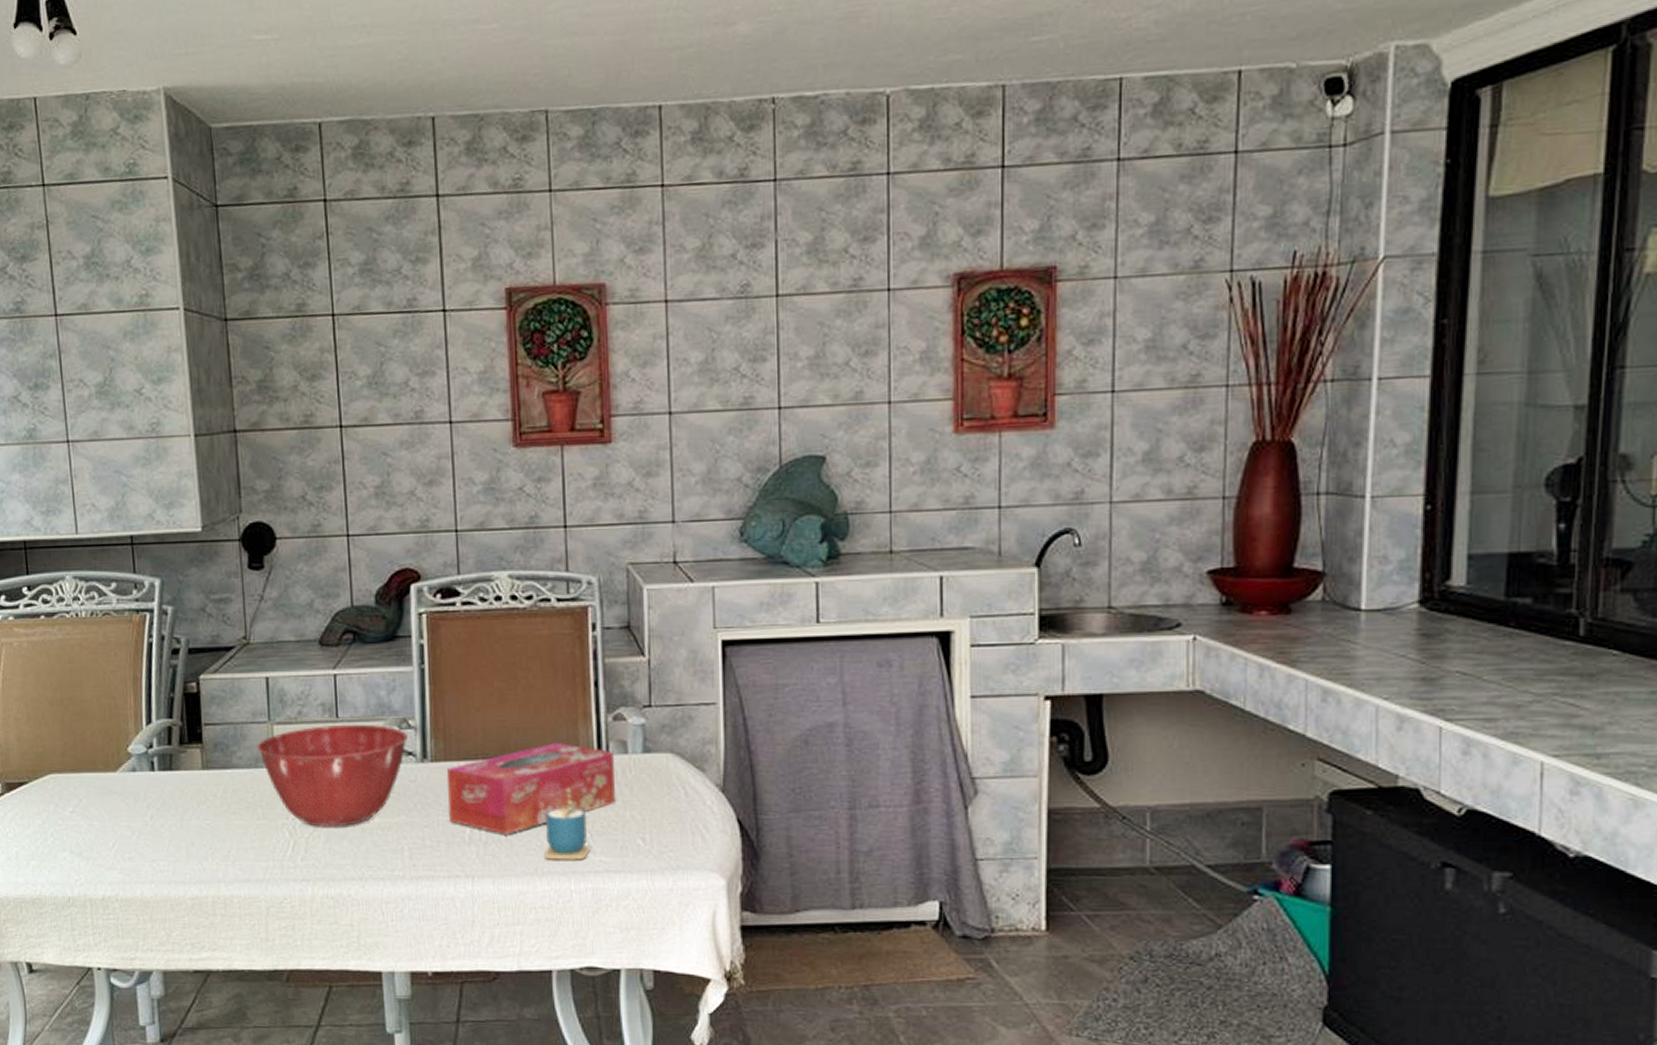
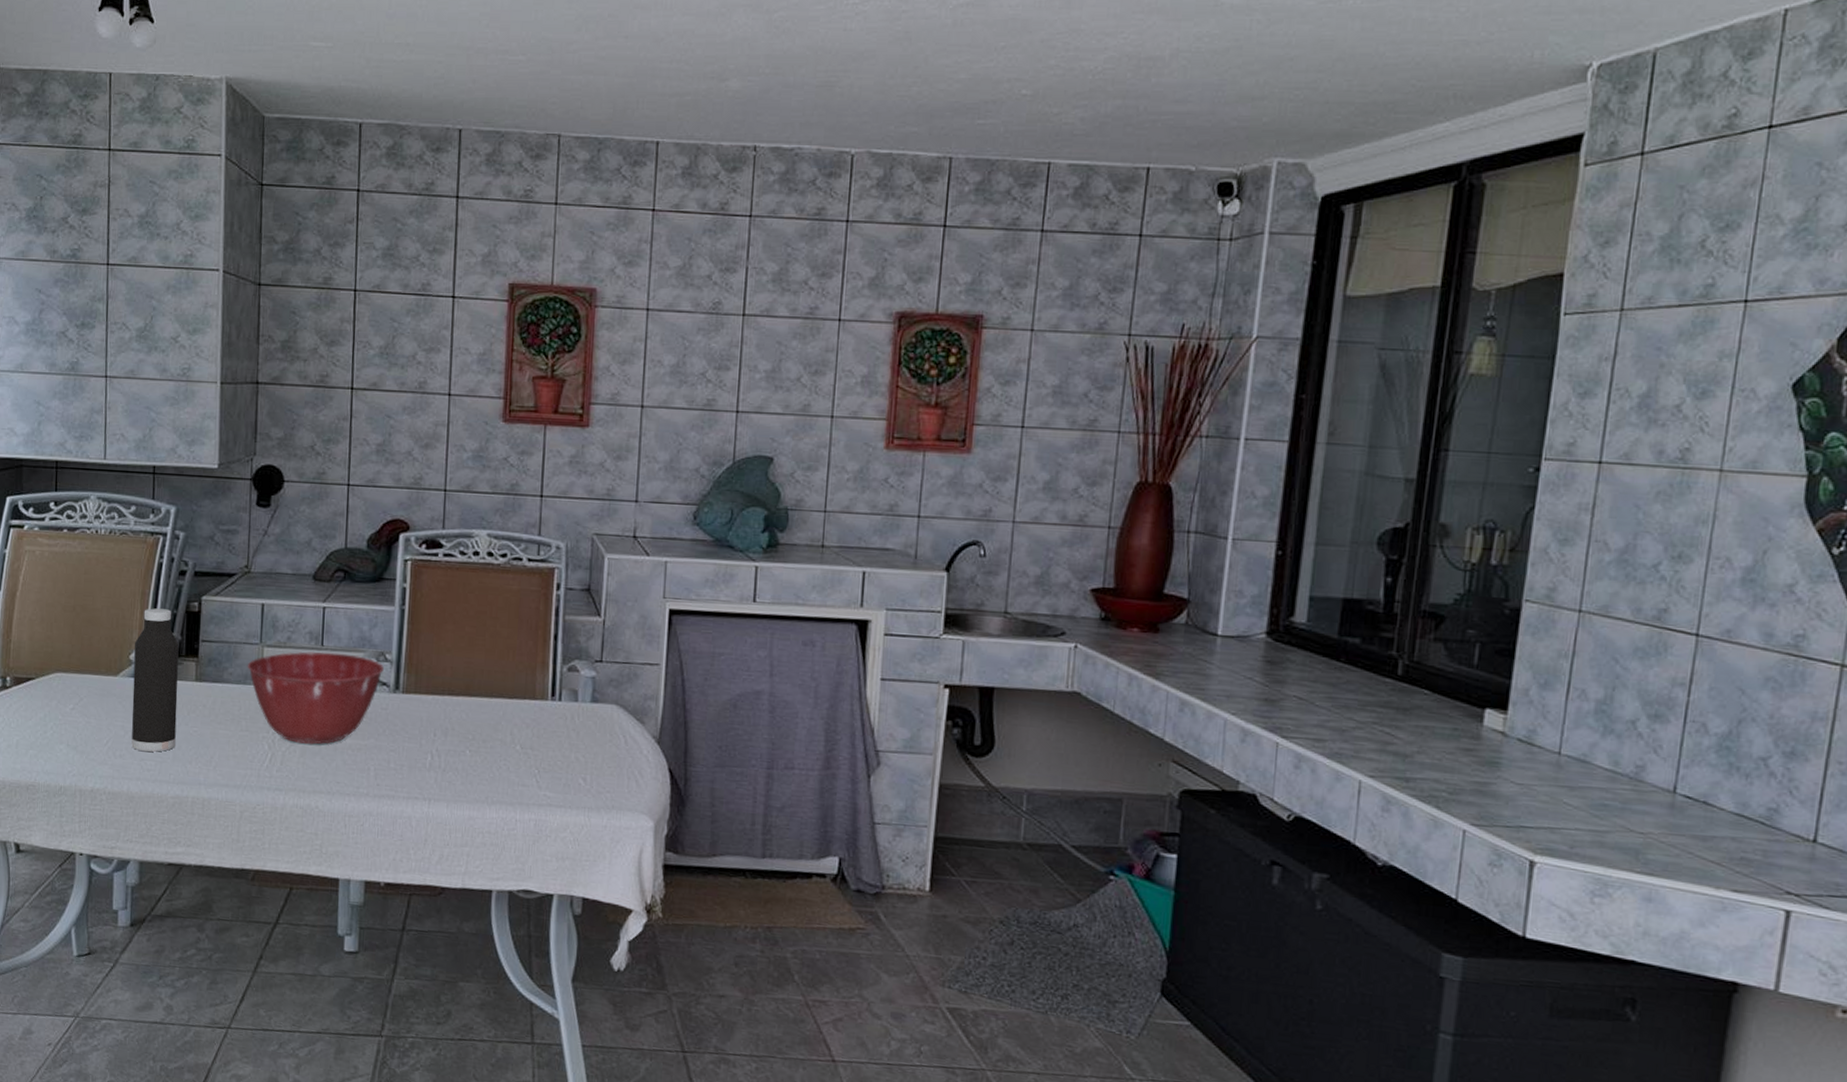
water bottle: none [131,693,188,852] -> present [131,608,179,752]
tissue box: present [446,742,615,835] -> none [414,685,565,765]
cup: present [544,788,590,860] -> none [495,727,537,793]

